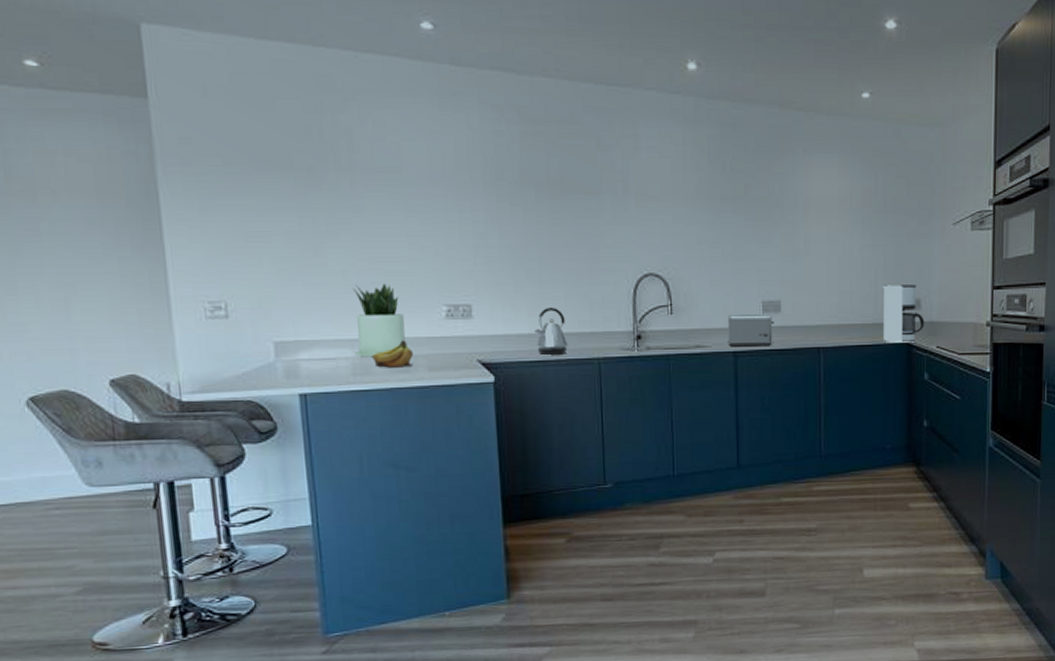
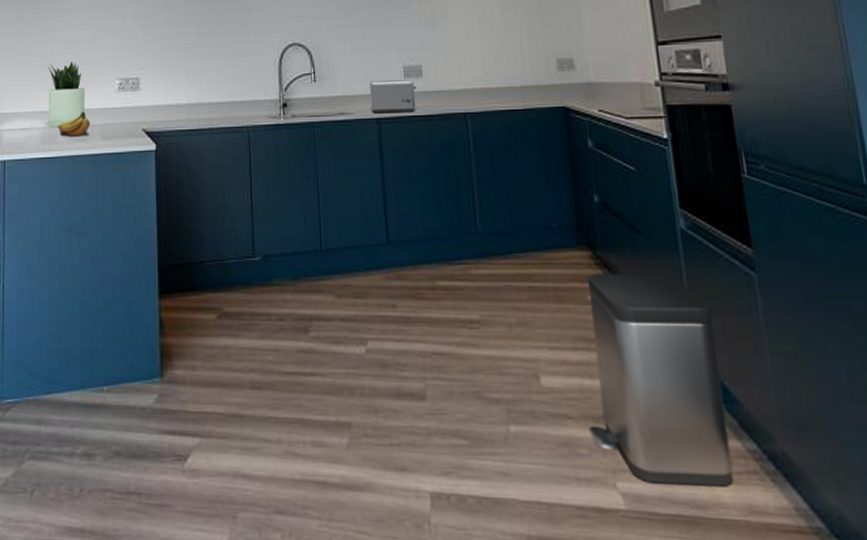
kettle: present [534,306,568,355] -> none [191,77,220,123]
coffee maker: present [882,285,925,343] -> none [528,43,582,107]
pedal bin: none [898,483,1003,640] -> present [586,274,733,487]

